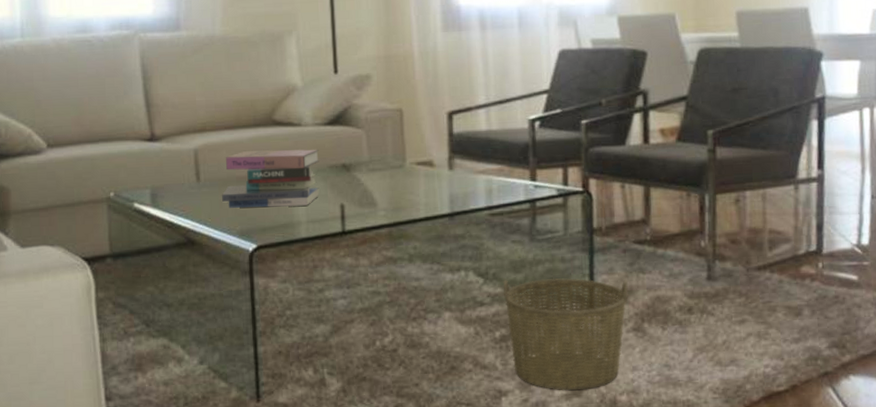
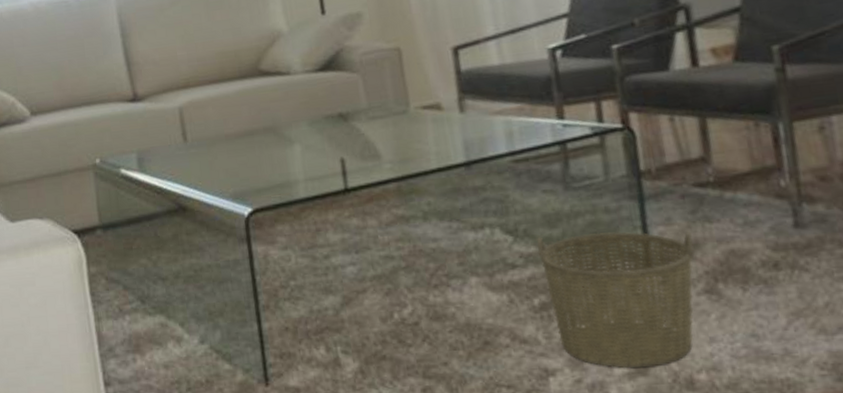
books: present [222,149,319,208] -> none [211,98,316,169]

